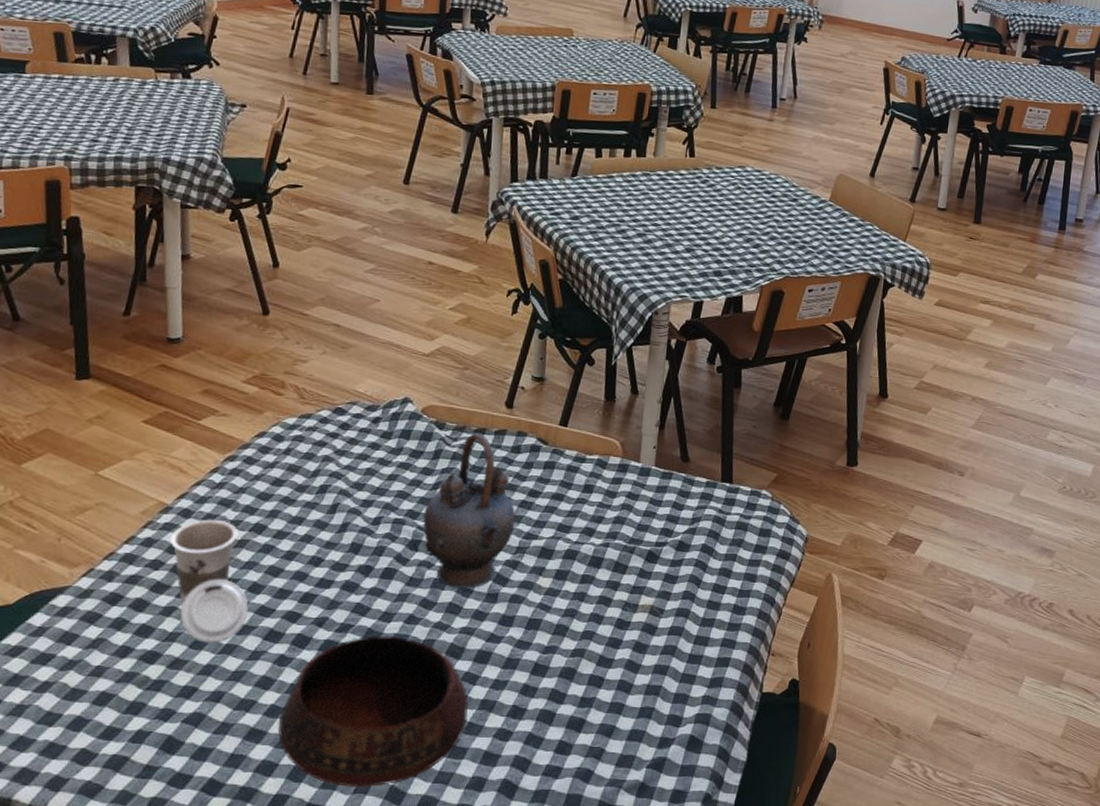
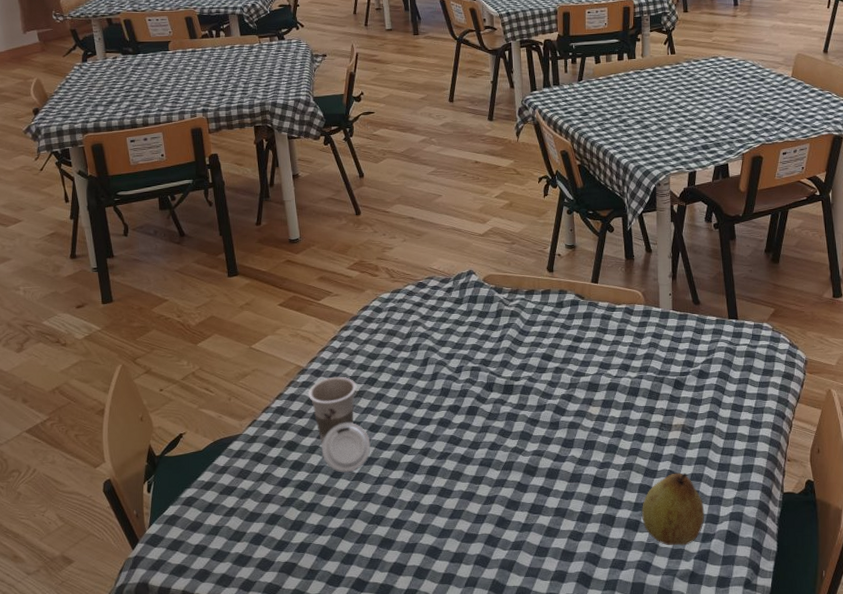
bowl: present [277,635,469,788] -> none [402,460,547,583]
teapot: present [423,433,516,589] -> none [494,294,566,420]
fruit: none [588,663,666,751] -> present [642,472,705,546]

